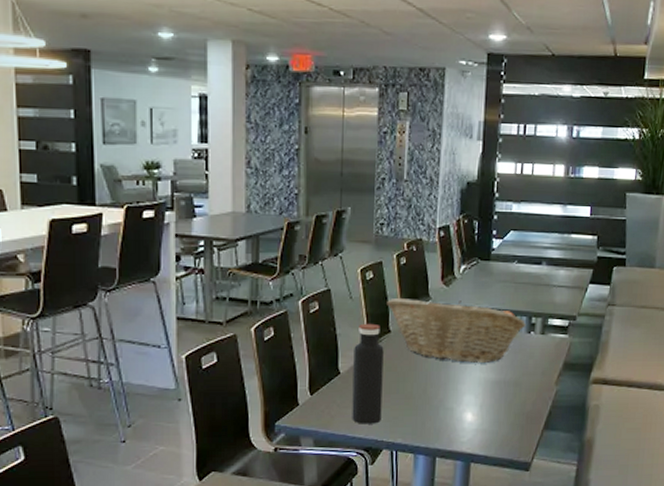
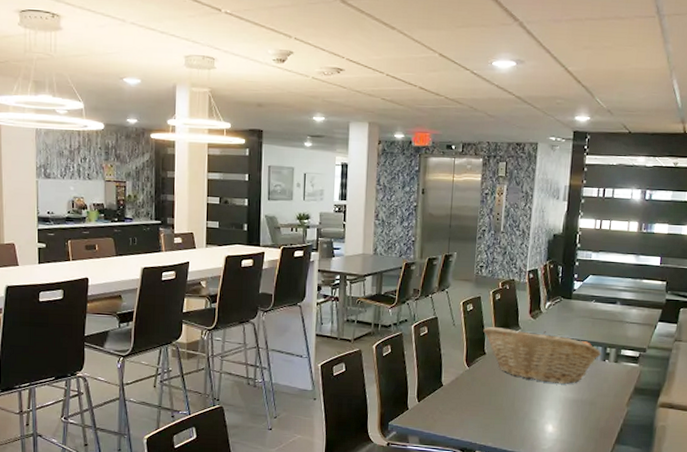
water bottle: present [352,323,384,424] -> none [451,346,480,429]

